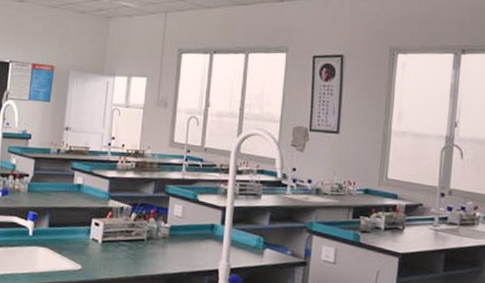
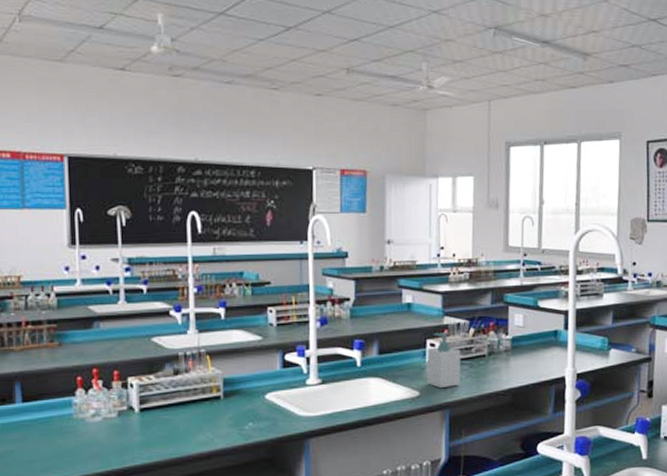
soap bottle: none [89,213,122,265] -> present [426,332,461,389]

